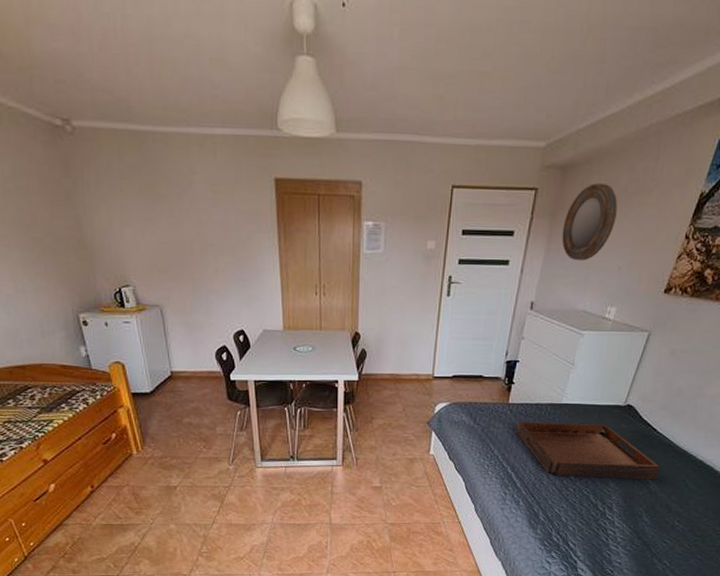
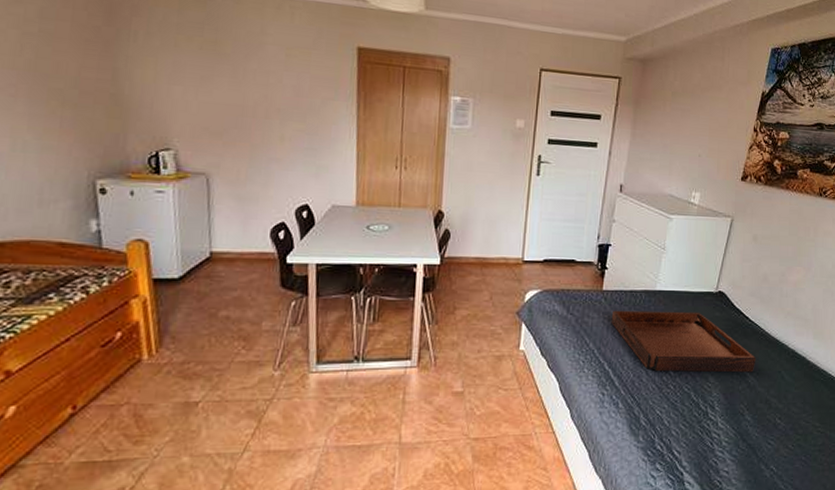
home mirror: present [562,183,618,260] -> none [646,77,693,147]

